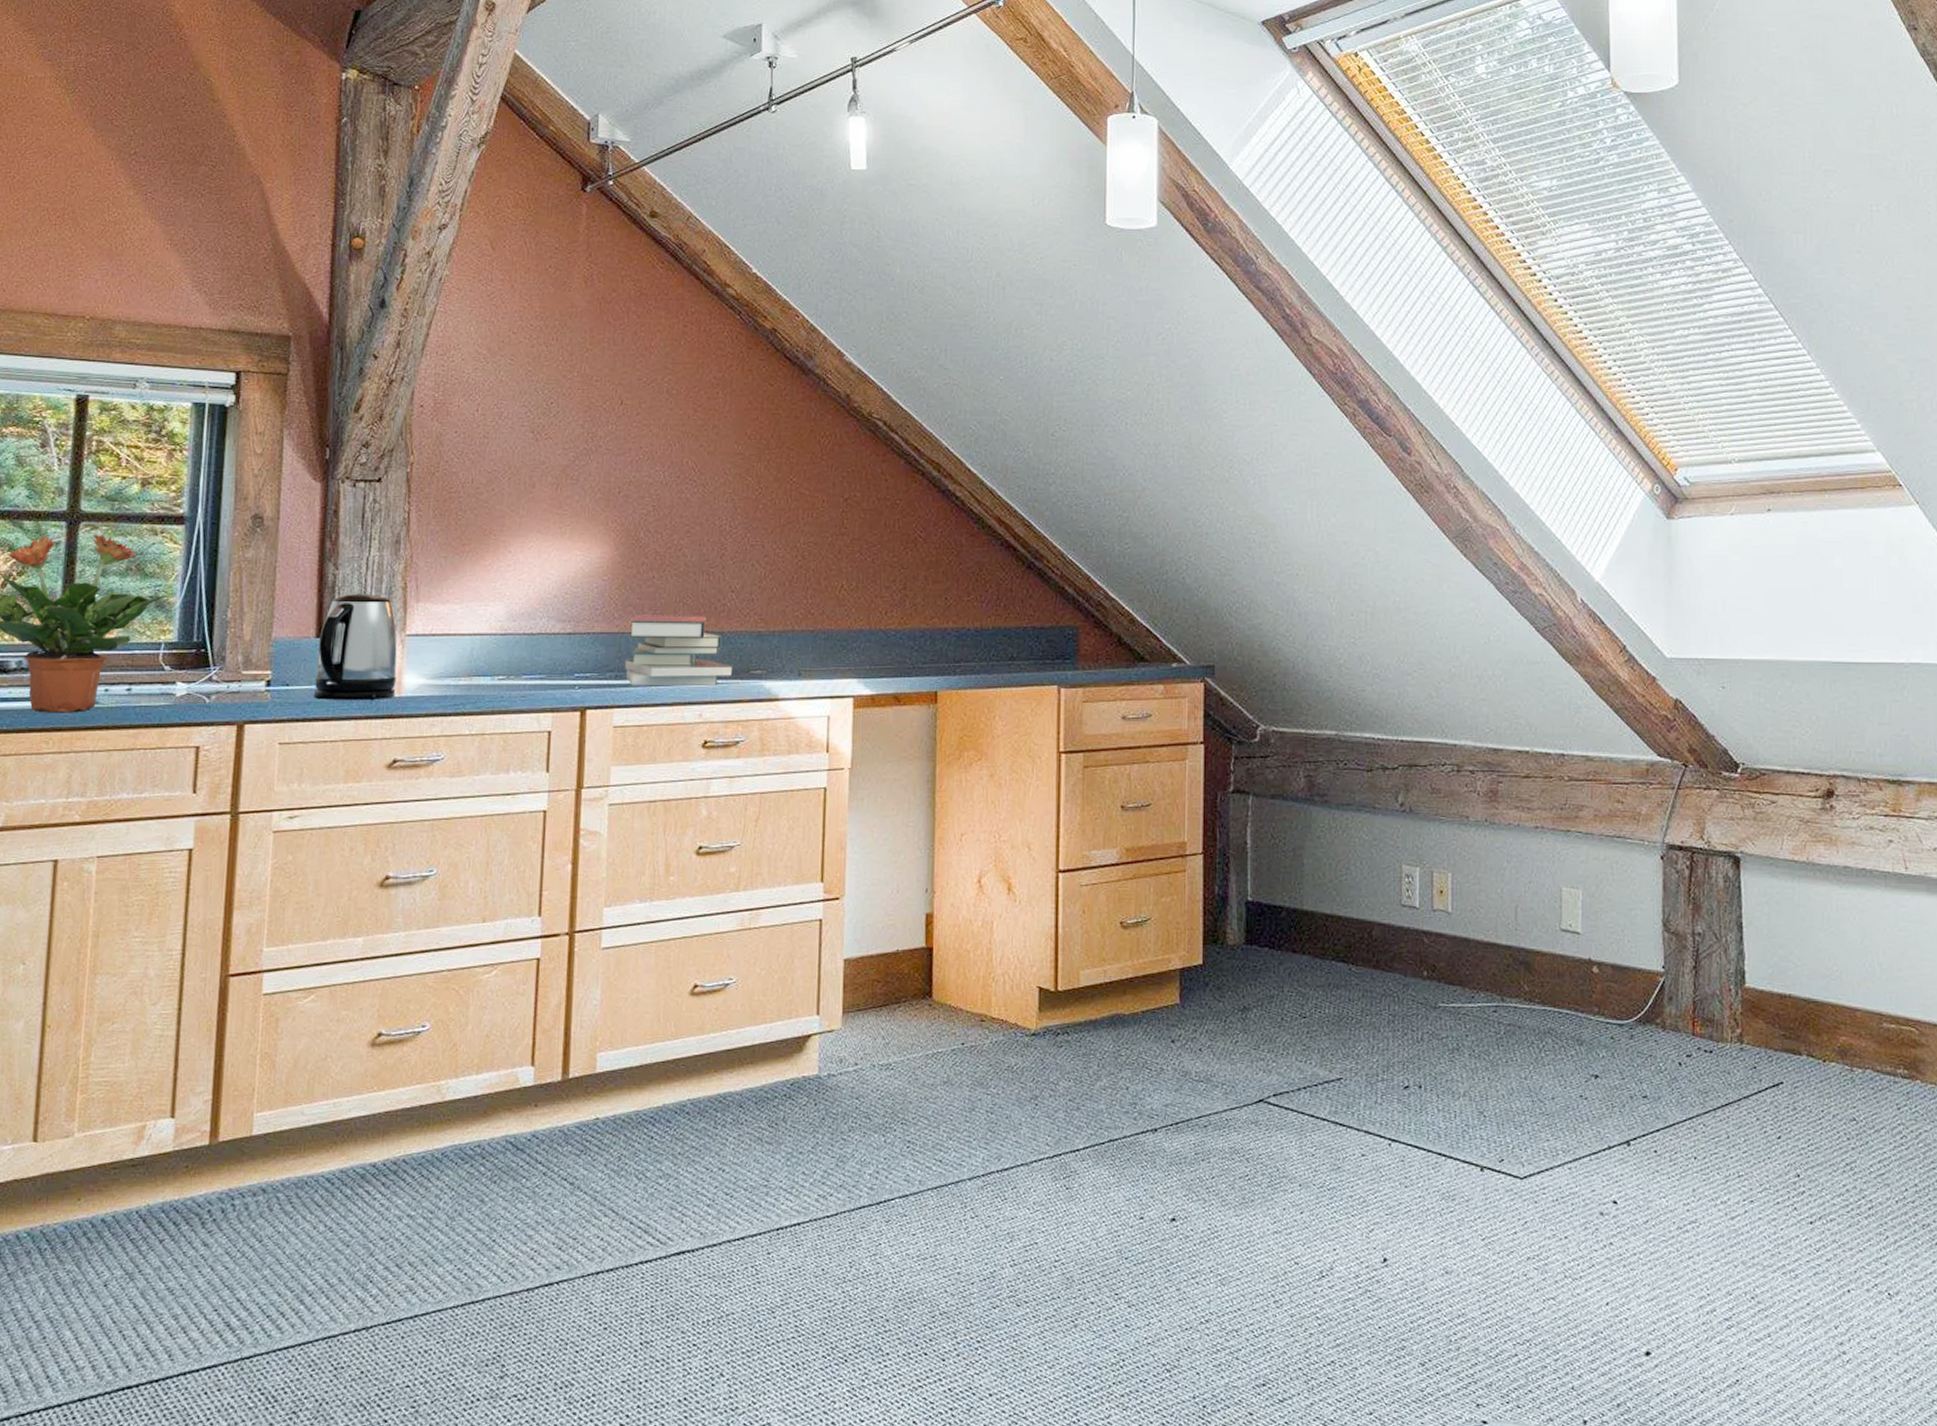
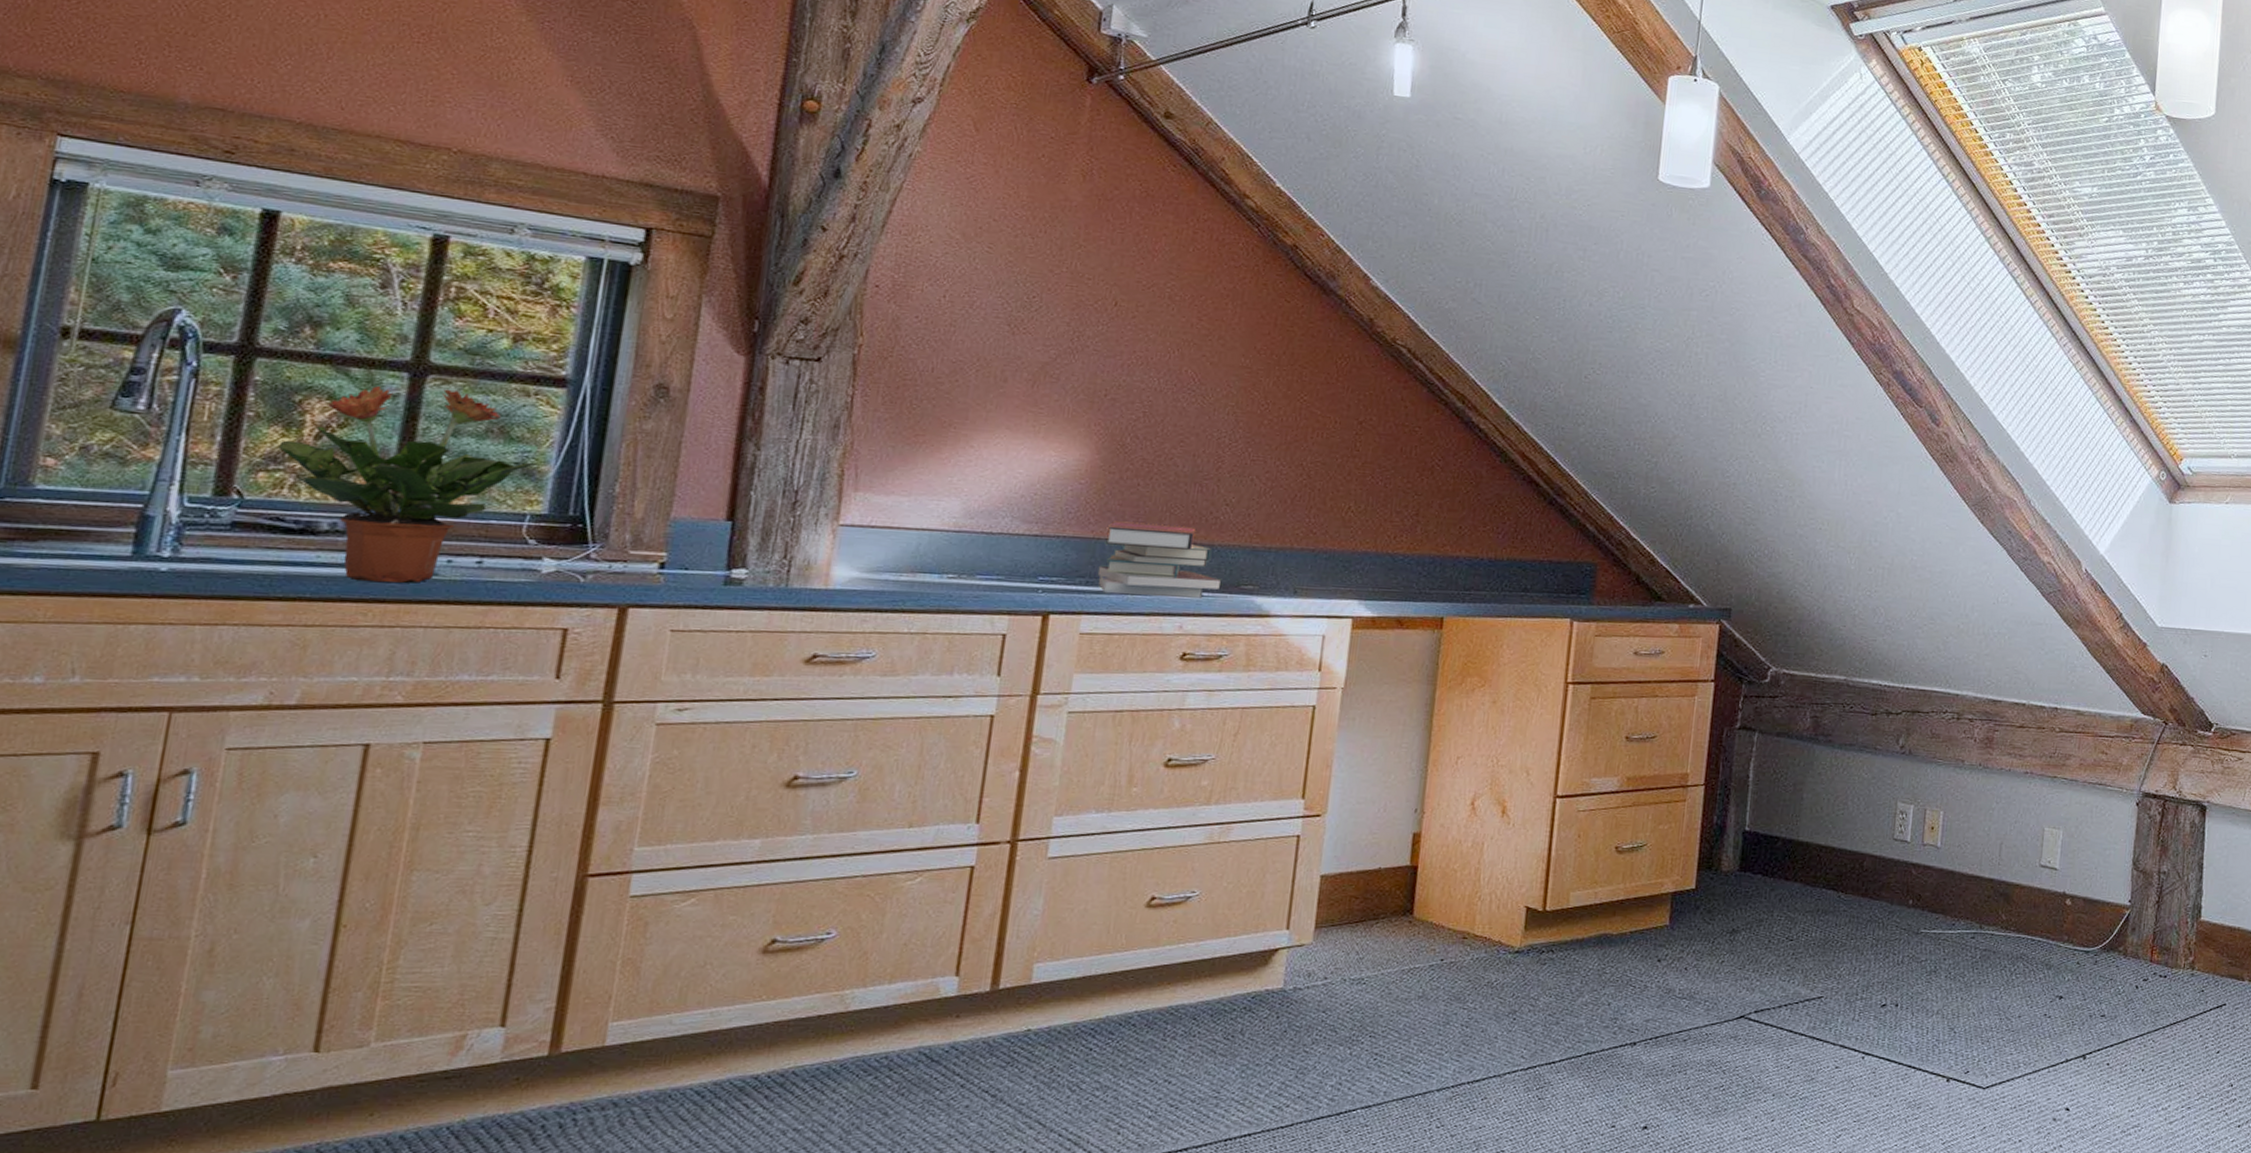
kettle: present [313,593,397,701] -> none [718,477,828,592]

